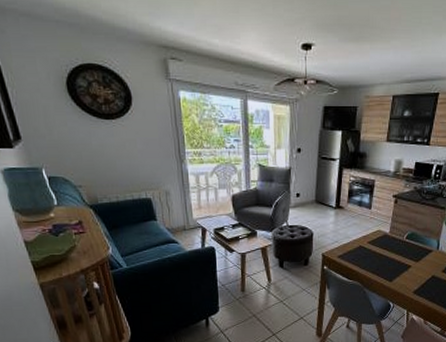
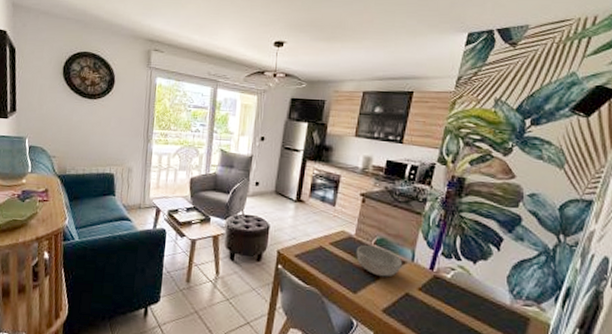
bowl: none [391,239,430,265] -> present [356,244,403,277]

